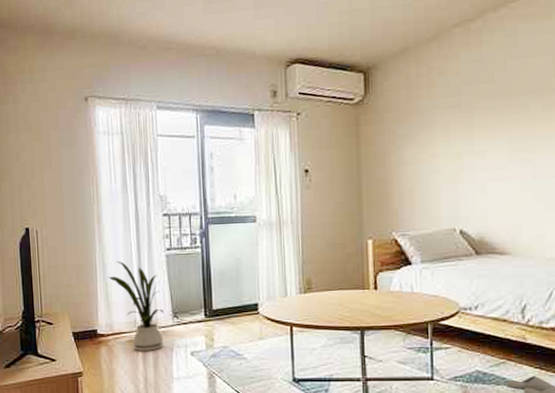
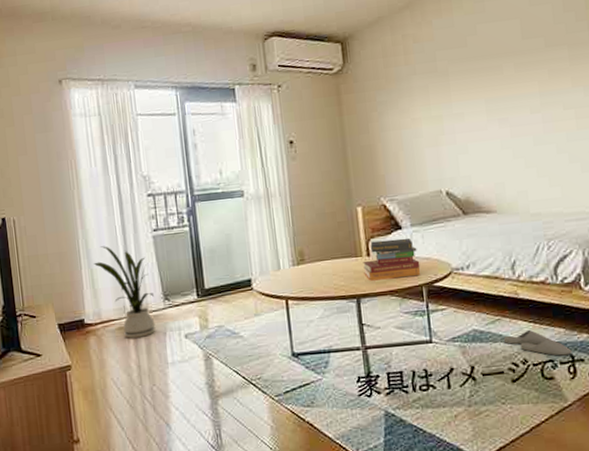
books: none [369,274,428,314] -> present [363,237,421,281]

